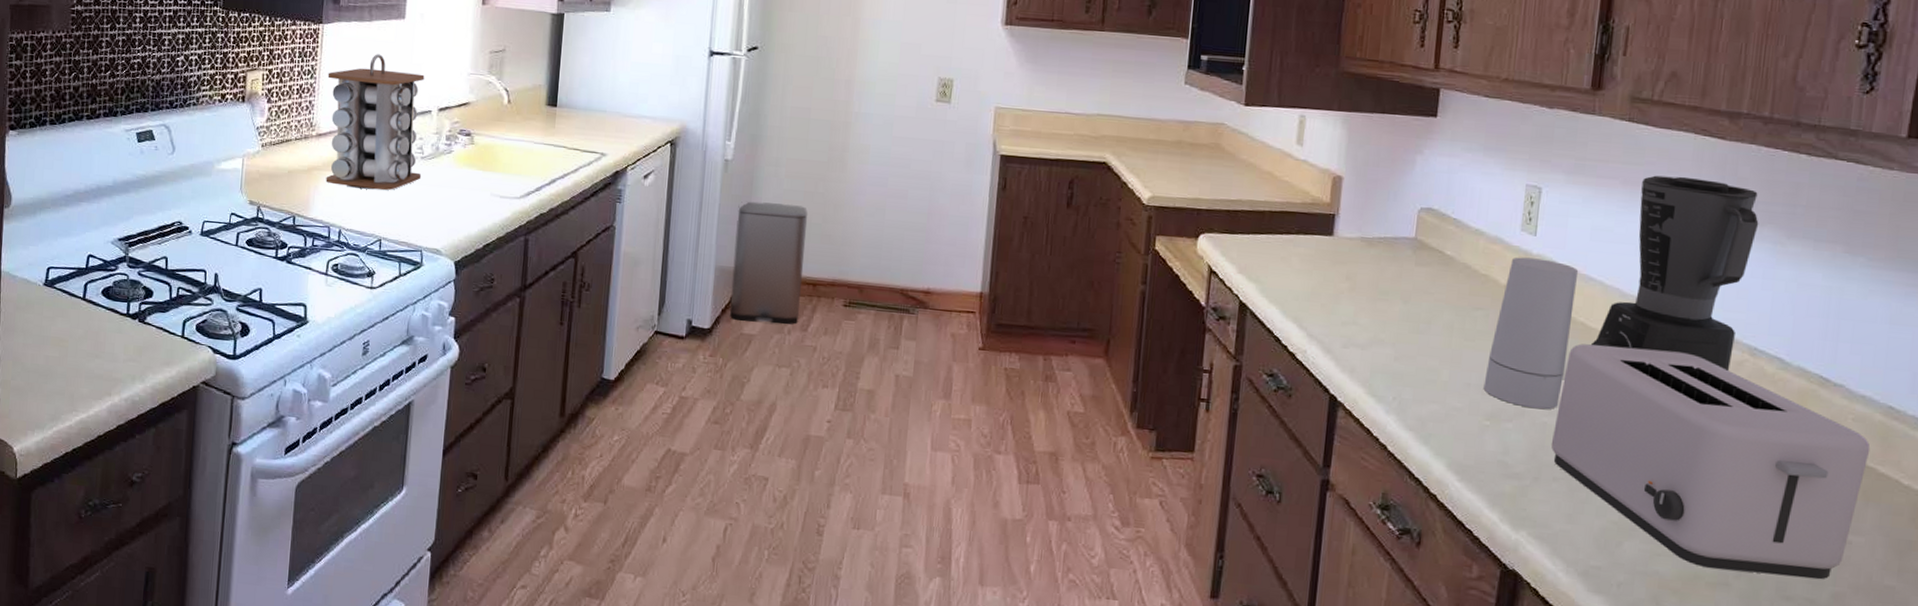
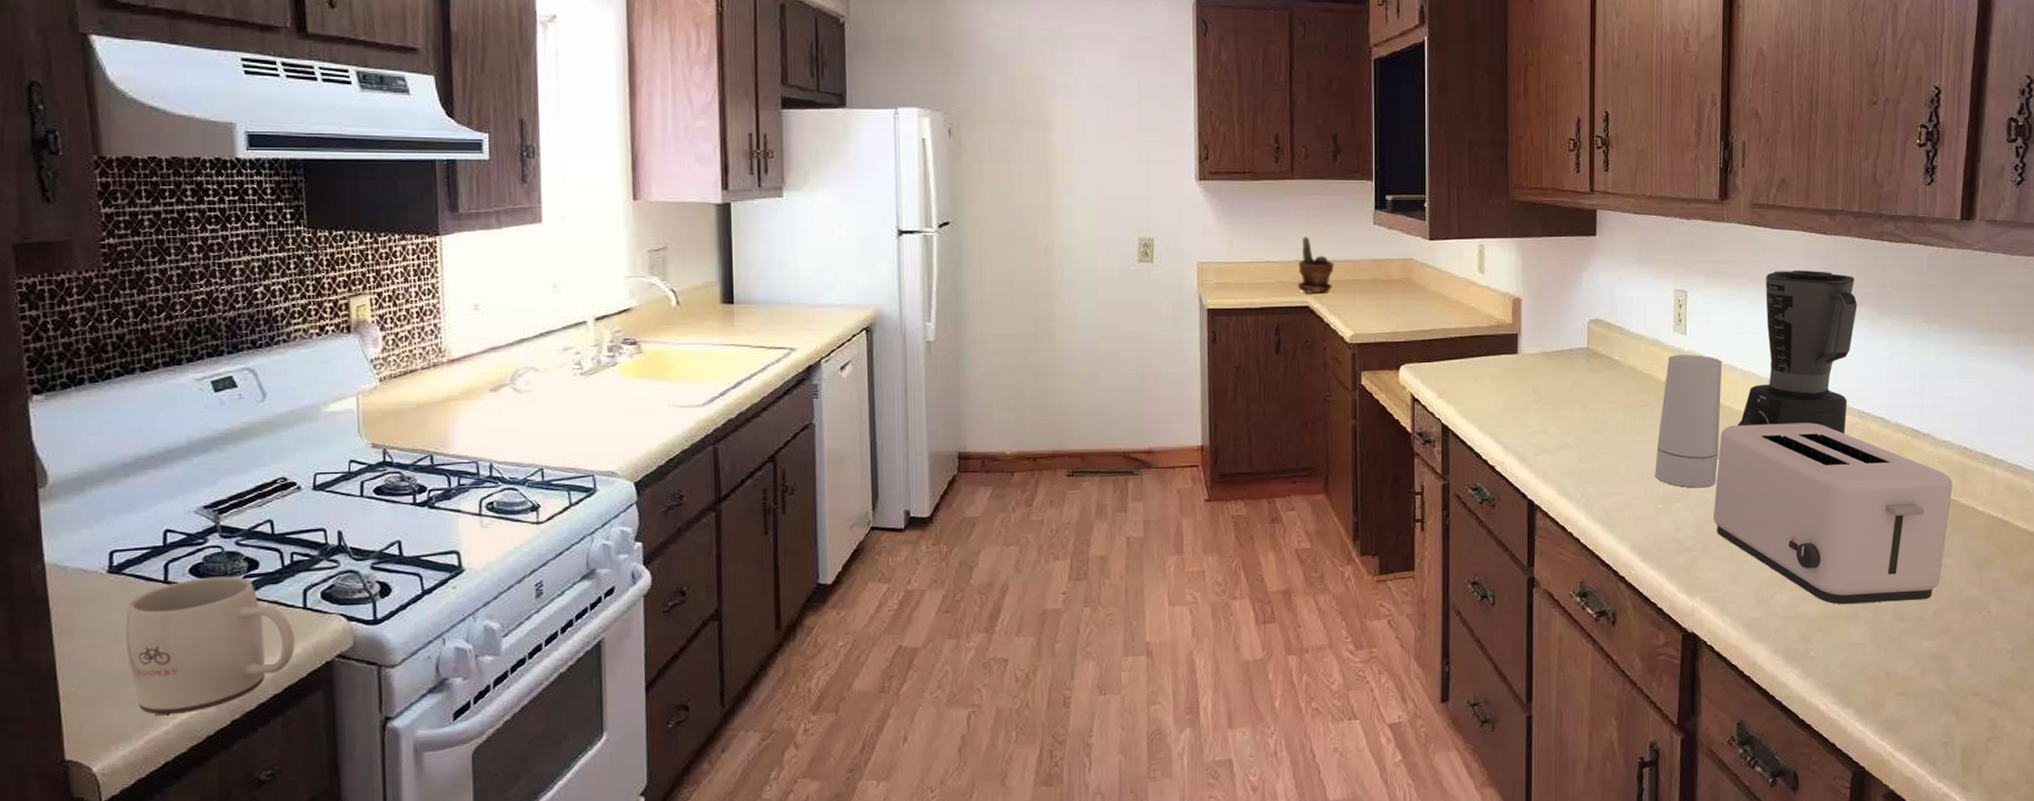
mug: none [49,299,172,413] -> present [125,576,295,716]
spice rack: present [326,54,425,190] -> none [453,264,582,415]
pedal bin: present [729,201,809,324] -> none [946,380,1023,504]
potted plant: none [1097,90,1139,151] -> present [1298,236,1334,294]

